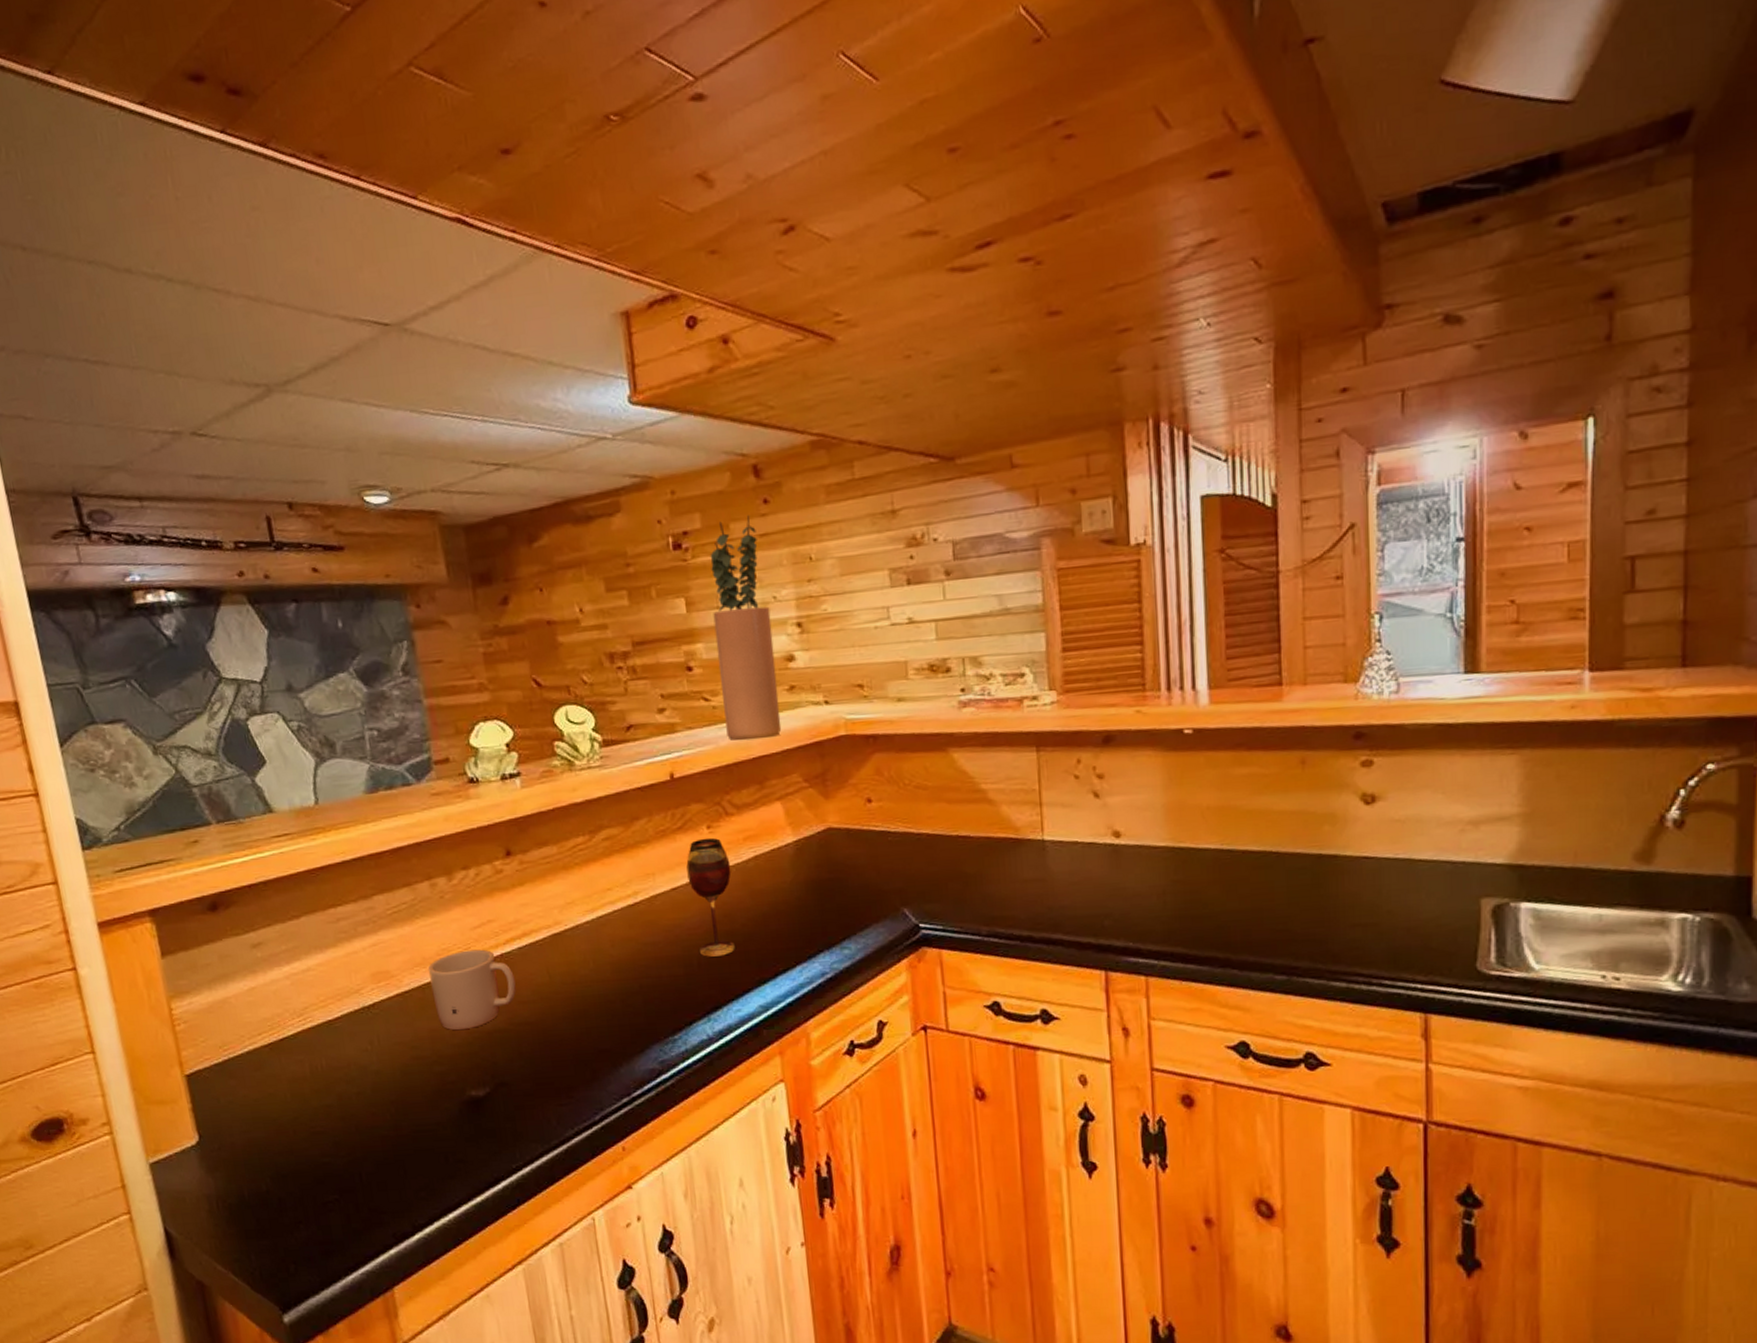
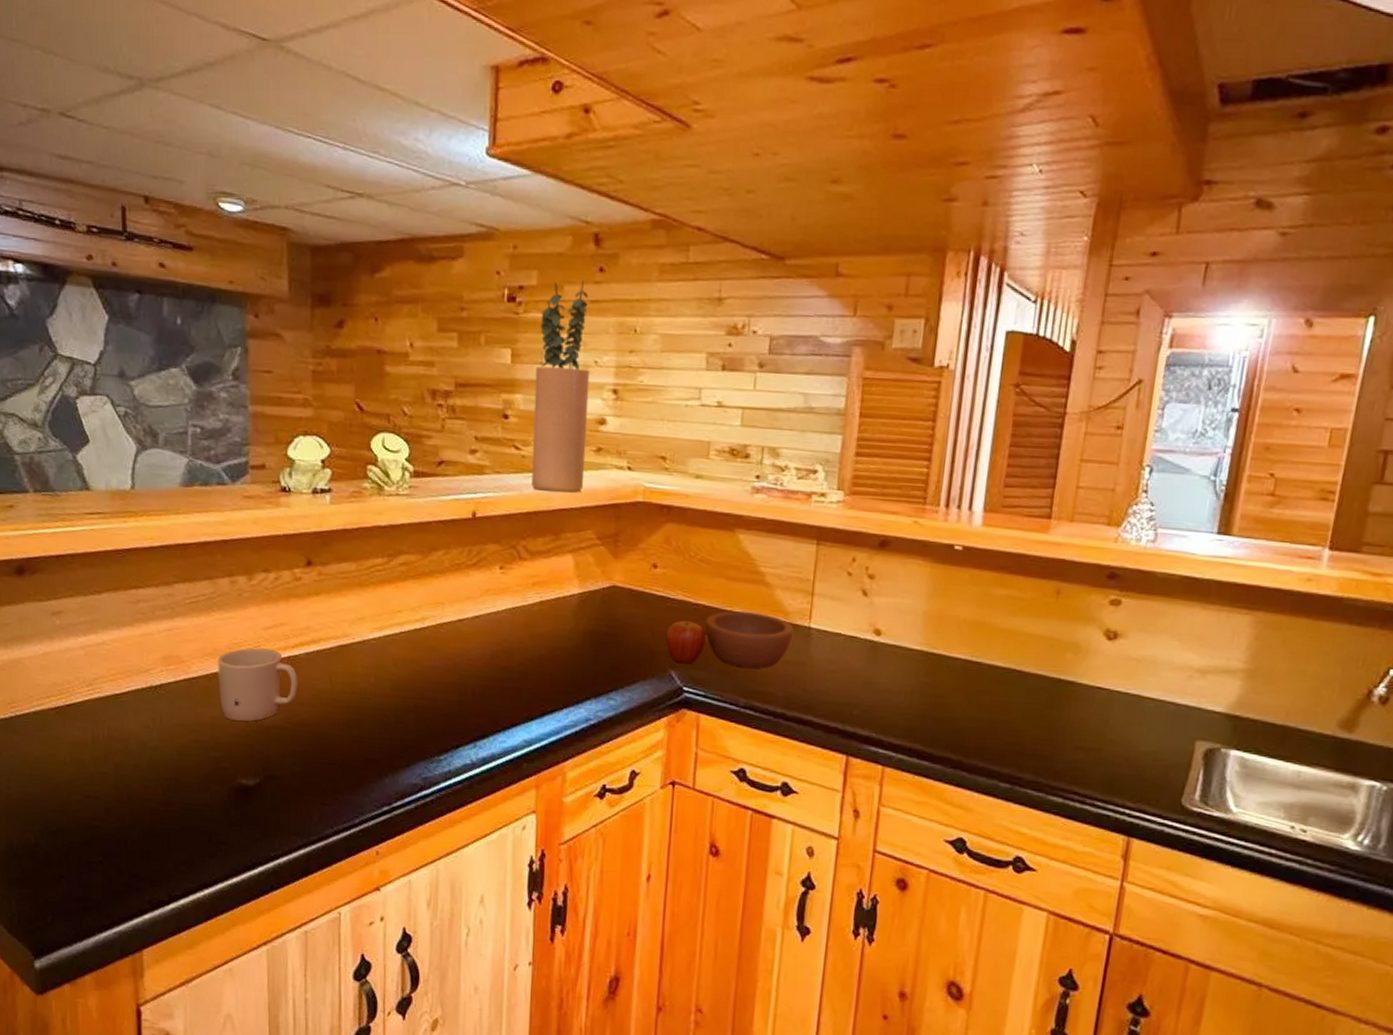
wineglass: present [686,837,735,957] -> none [475,577,517,689]
fruit: none [892,851,936,900] -> present [666,619,706,664]
bowl: none [932,833,1027,895] -> present [705,611,793,669]

